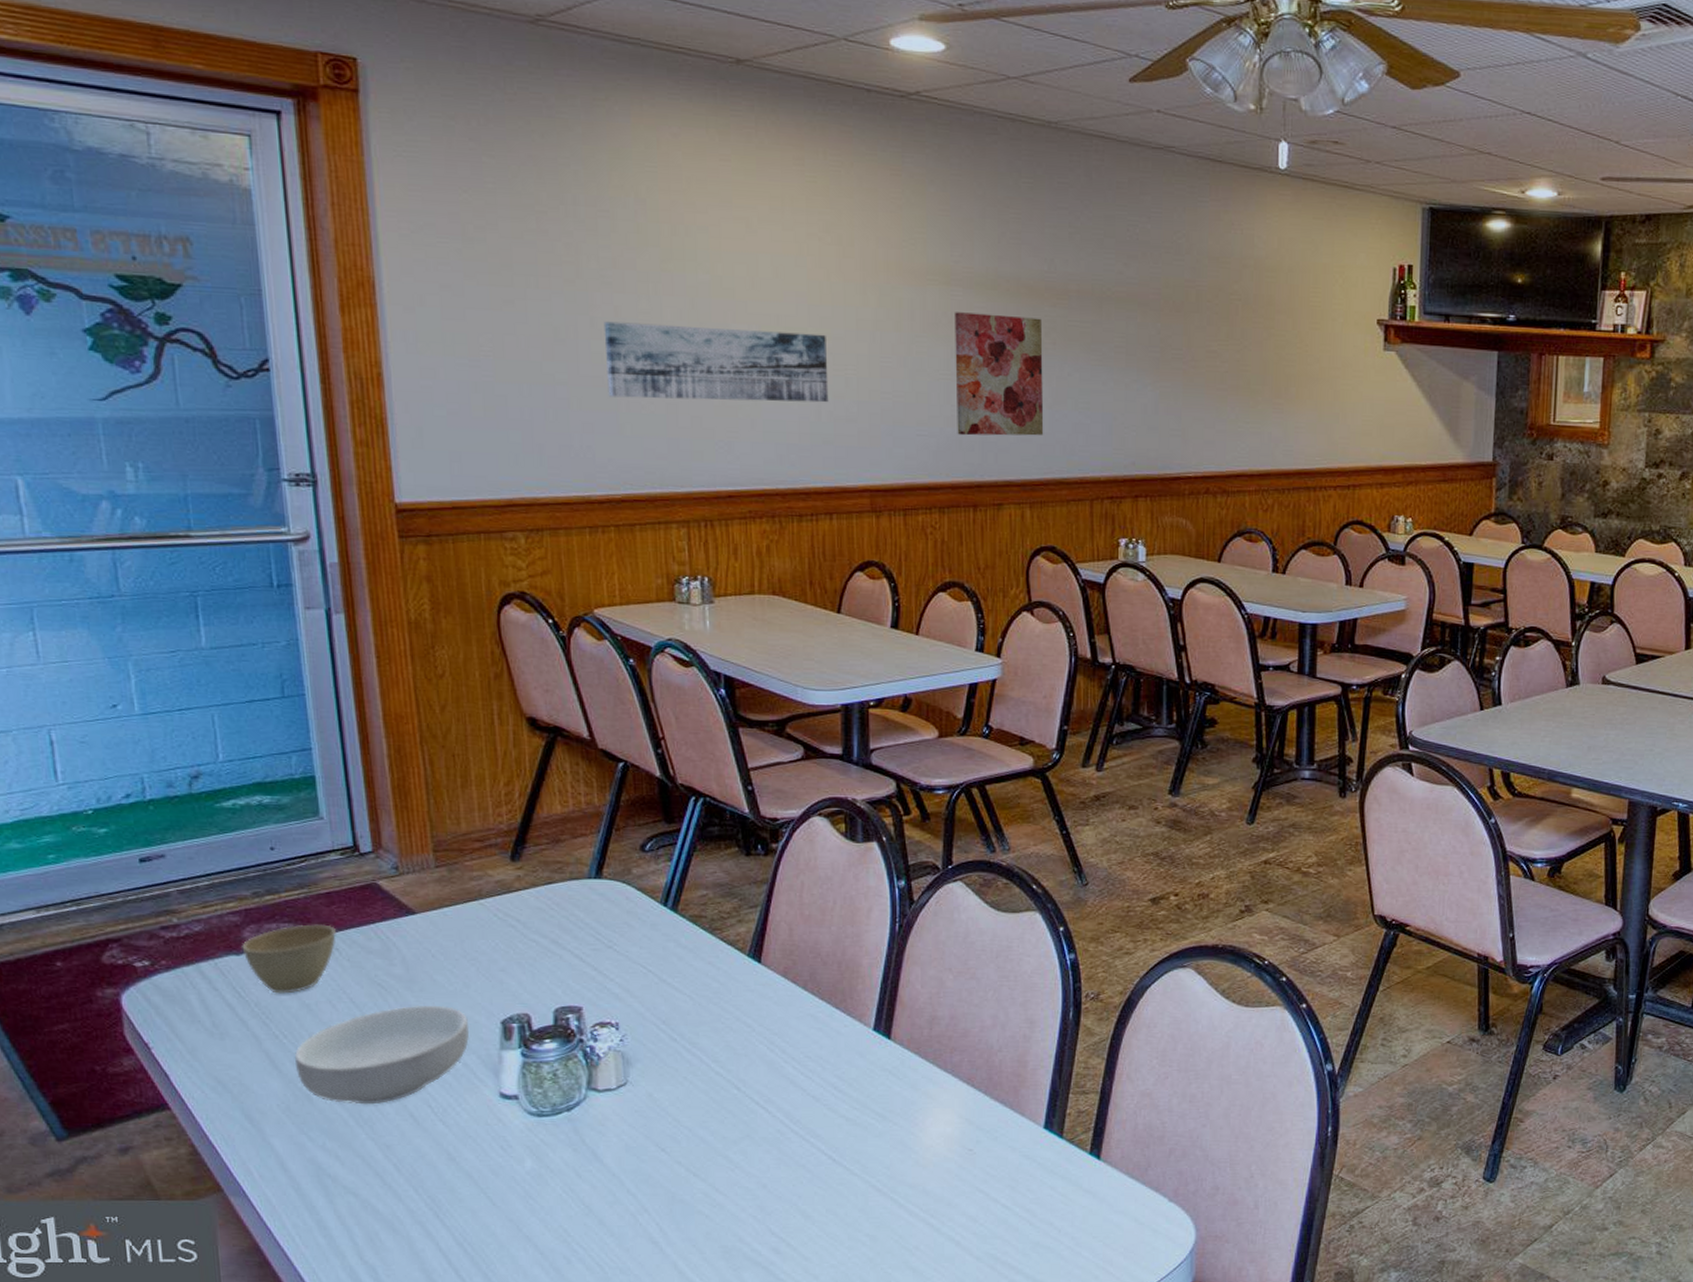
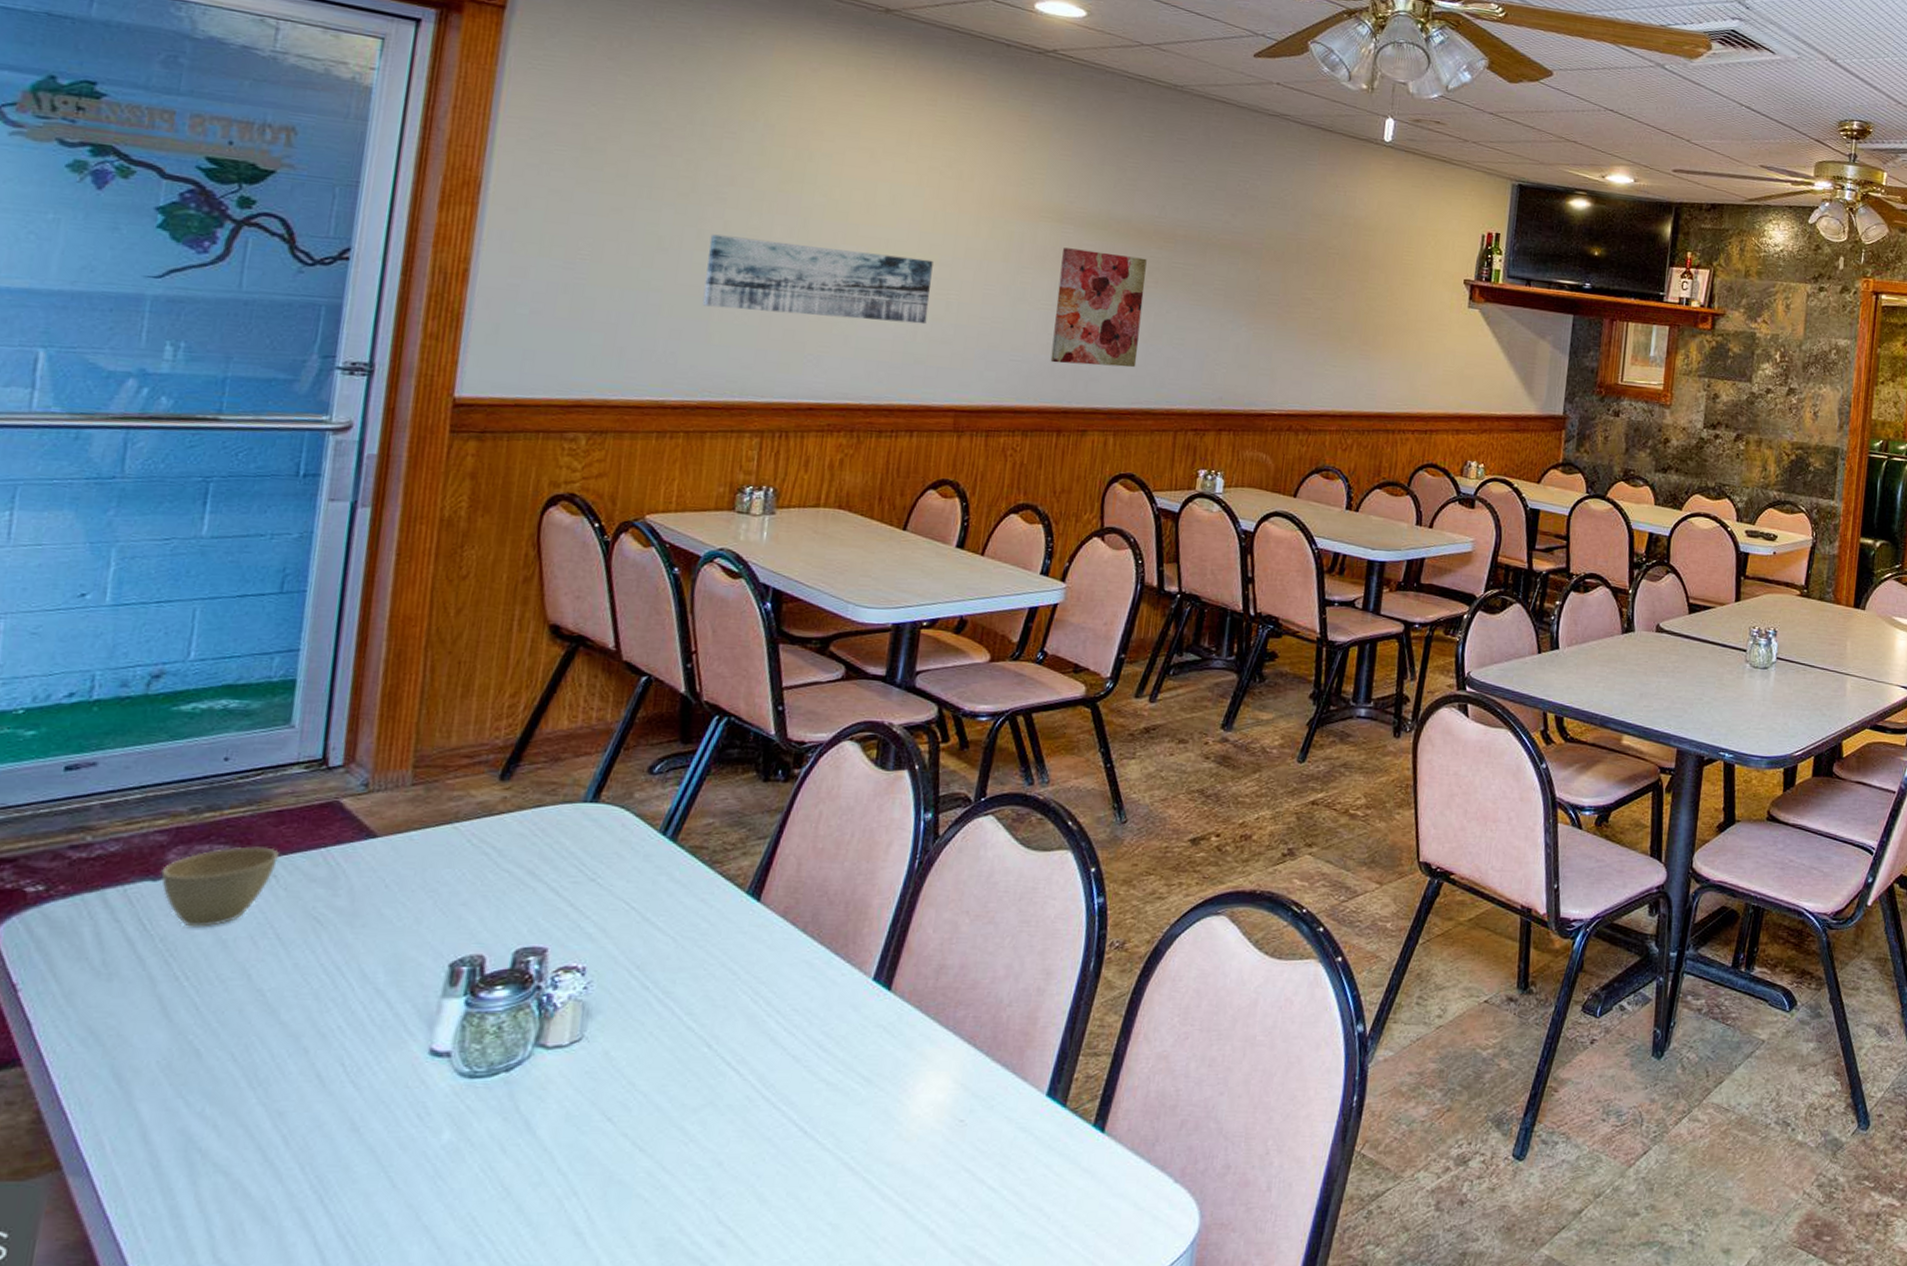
cereal bowl: present [295,1006,470,1105] -> none [190,944,411,1062]

